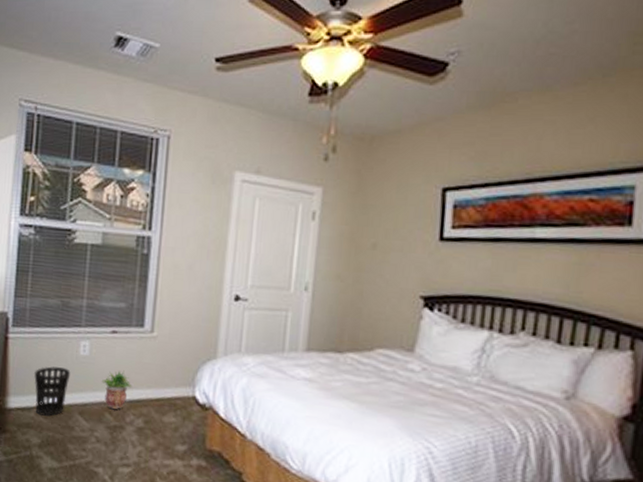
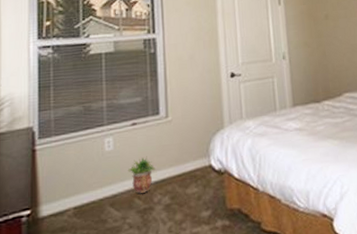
wastebasket: present [34,366,71,417] -> none [64,166,99,216]

